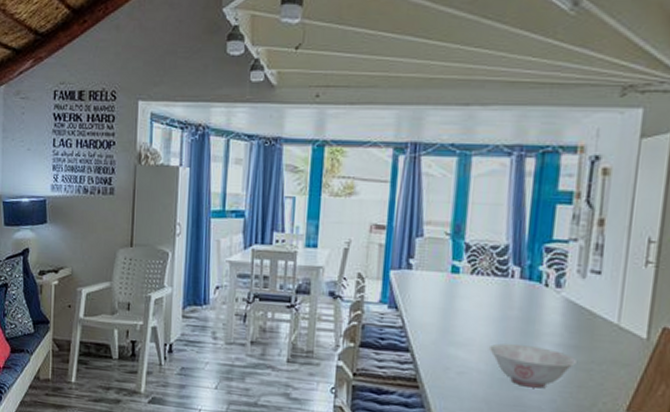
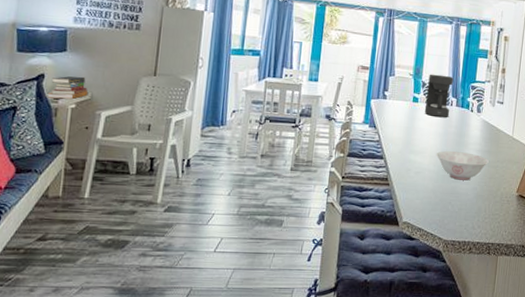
books: none [32,249,69,275] -> present [47,76,89,100]
coffee maker: none [469,231,515,296] -> present [424,74,453,118]

